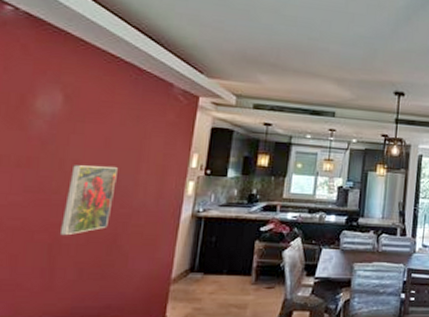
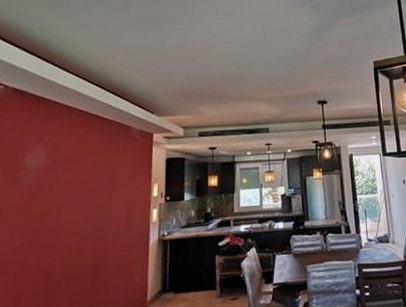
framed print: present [59,165,117,236] -> none [51,206,94,273]

